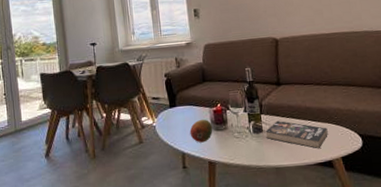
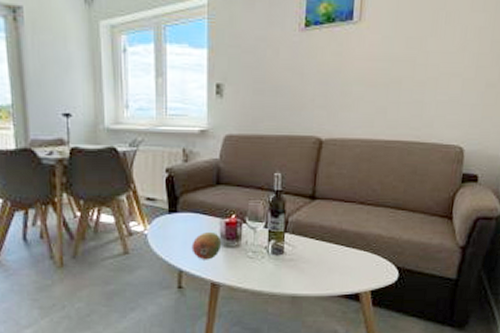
book: present [265,120,328,149] -> none [286,242,362,279]

